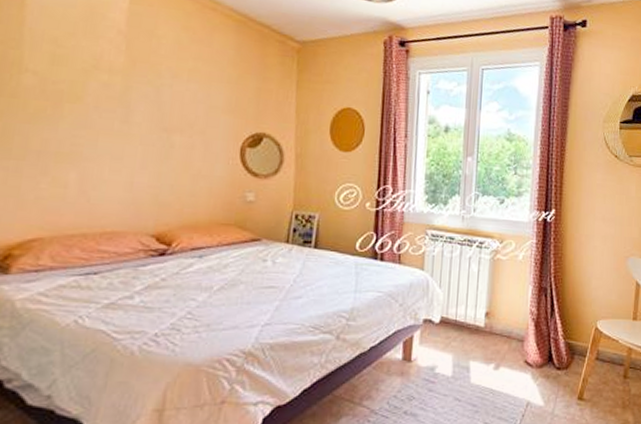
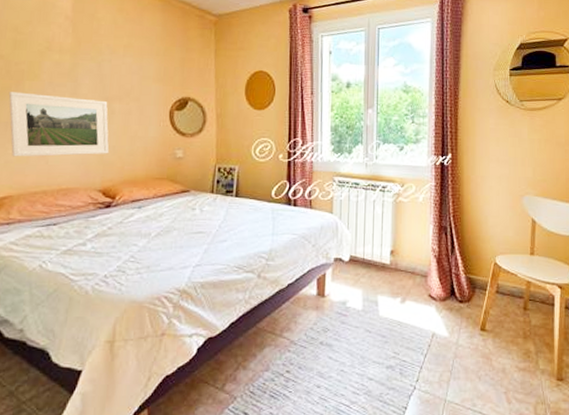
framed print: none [42,115,167,194] -> present [8,92,110,157]

